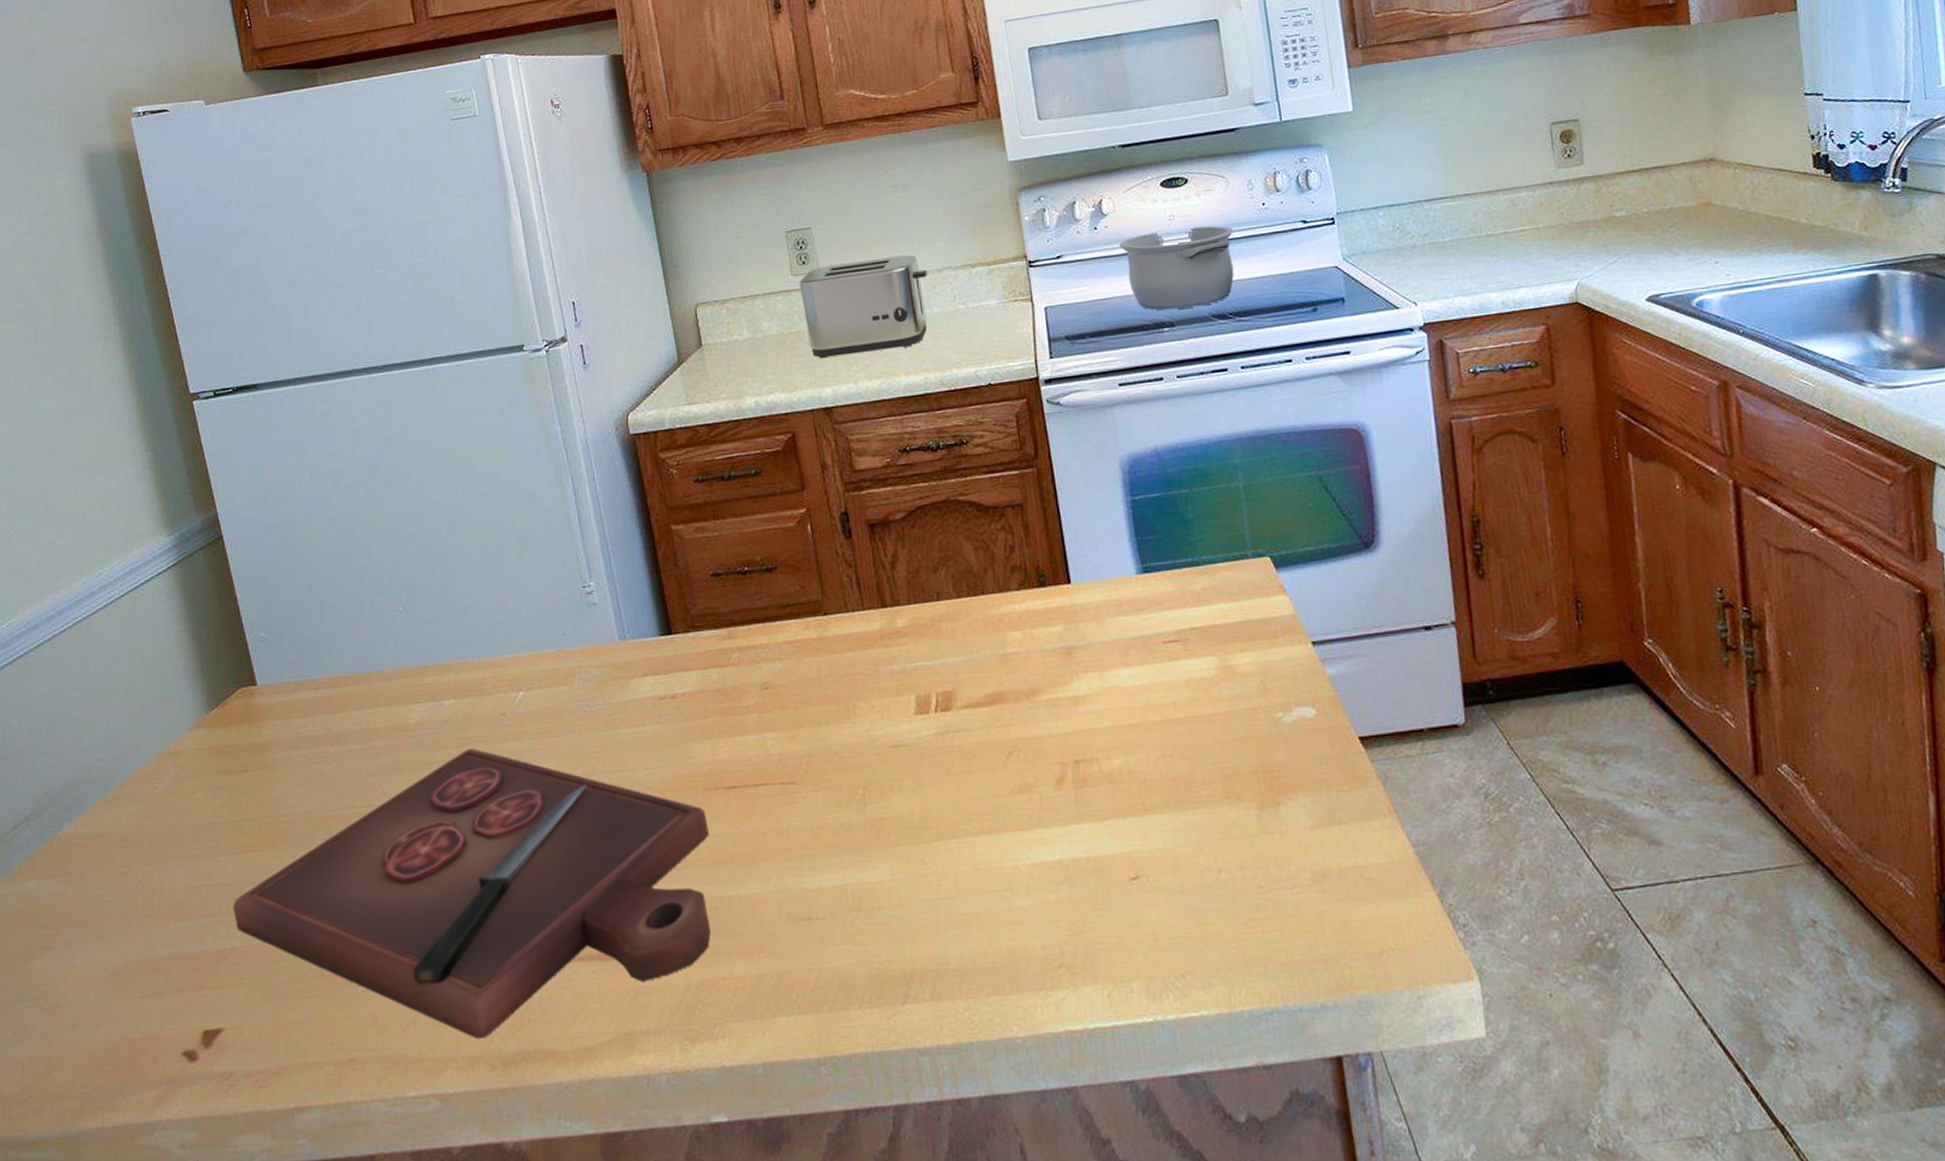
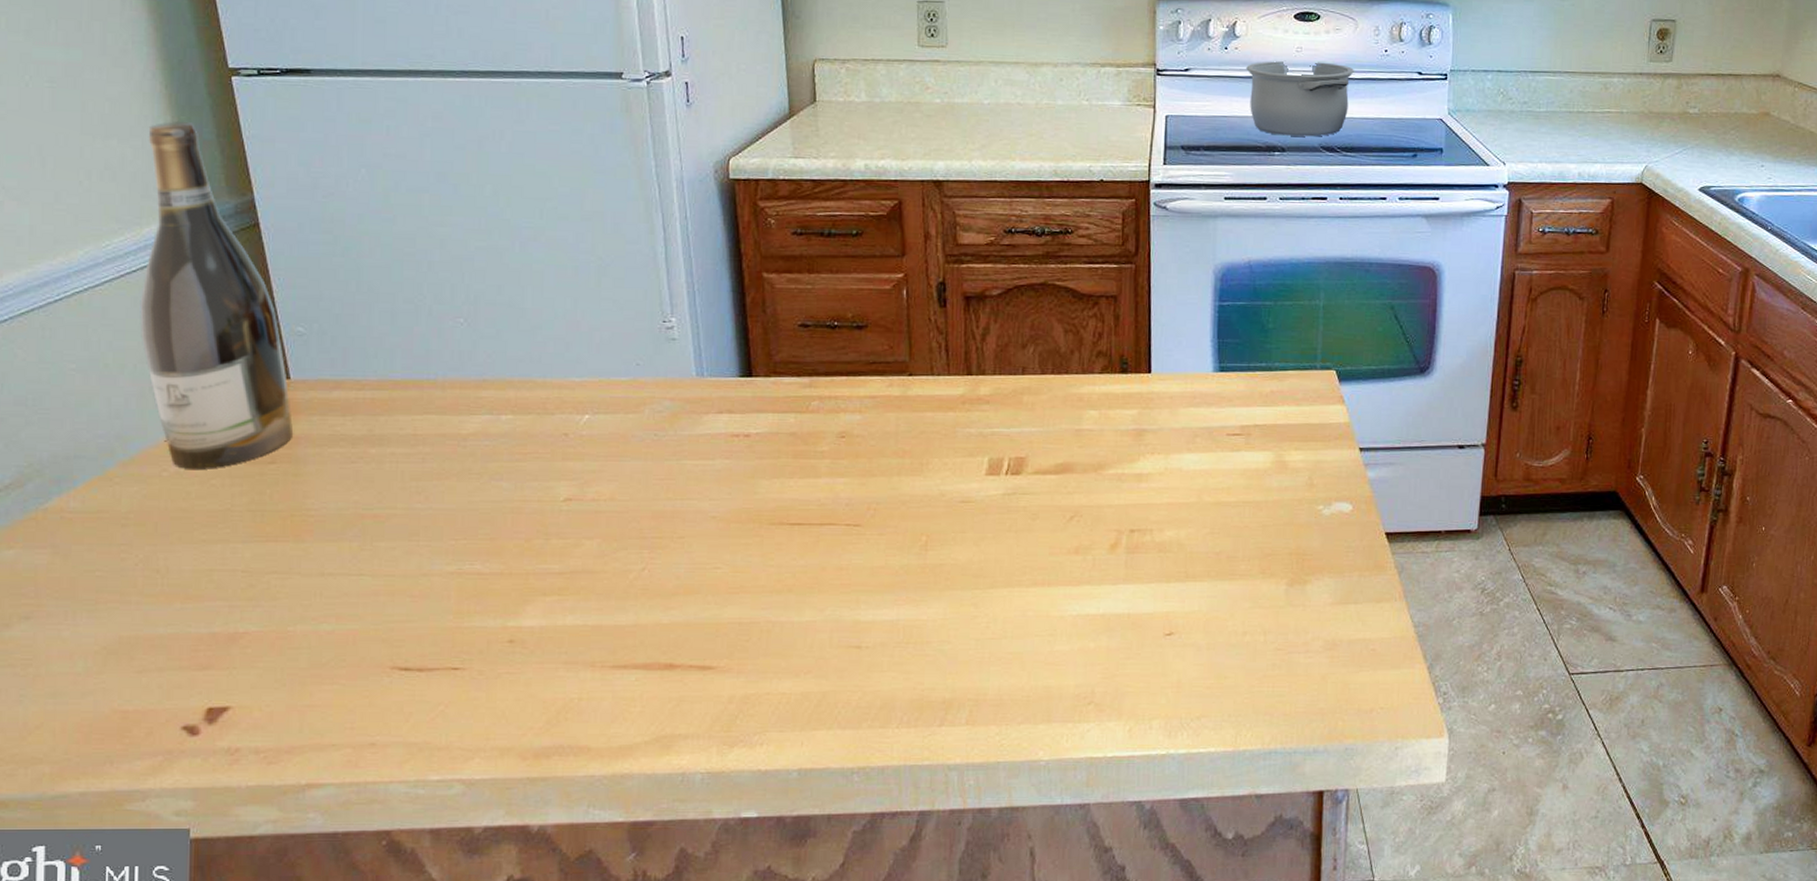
wine bottle: none [128,449,262,785] -> present [139,122,293,469]
cutting board: present [232,747,711,1039] -> none [248,463,769,732]
toaster: present [799,254,928,359] -> none [925,41,1057,134]

